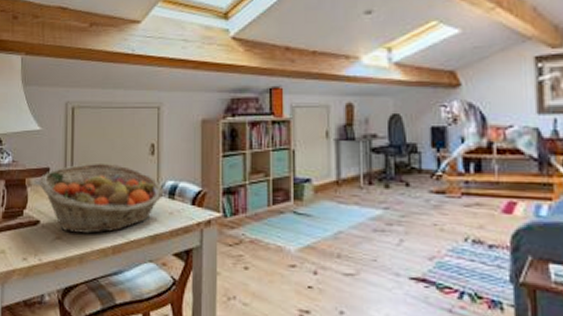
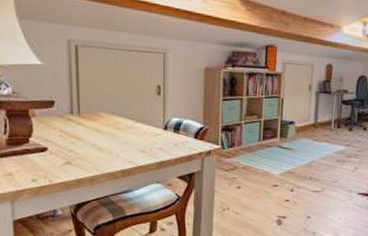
fruit basket: present [39,162,163,234] -> none [43,99,168,160]

